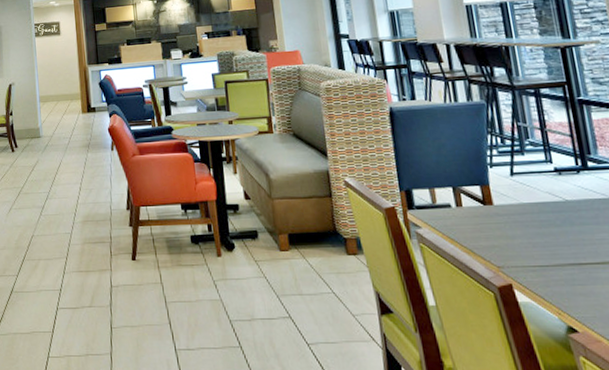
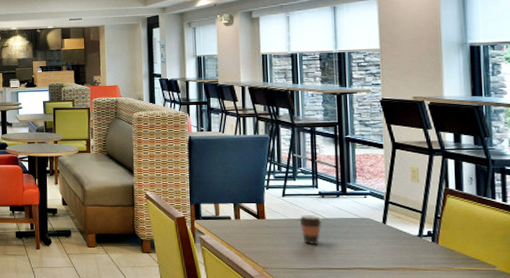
coffee cup: none [534,197,564,234] -> present [299,215,322,244]

